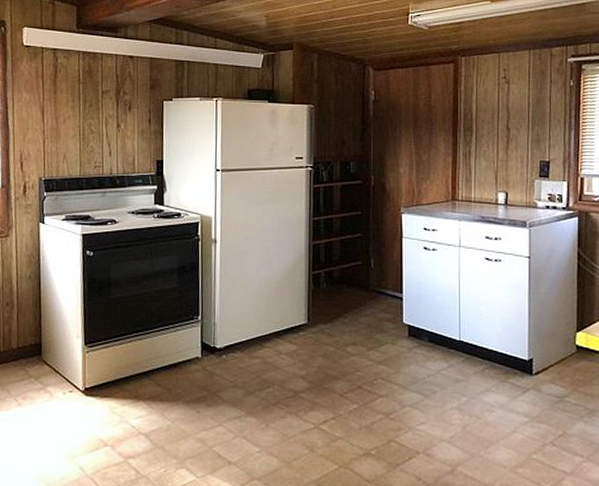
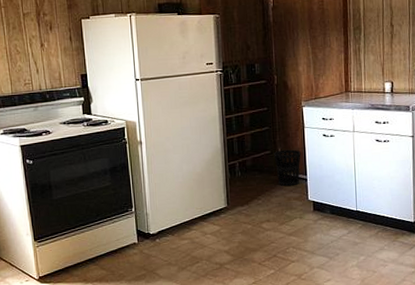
wastebasket: none [365,261,397,305] -> present [274,149,301,187]

